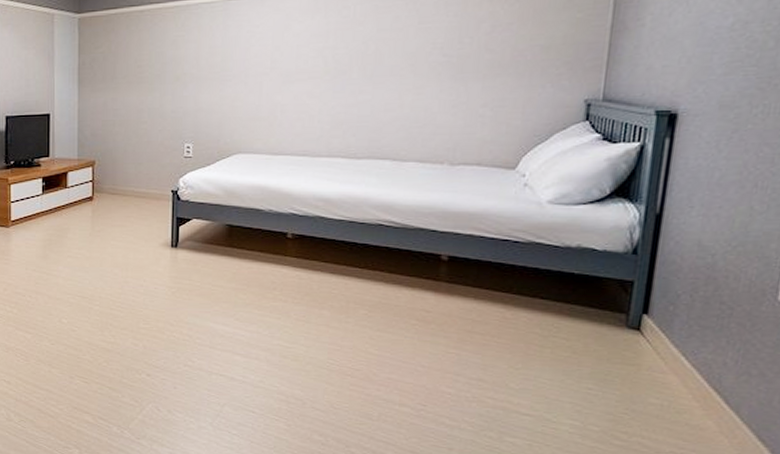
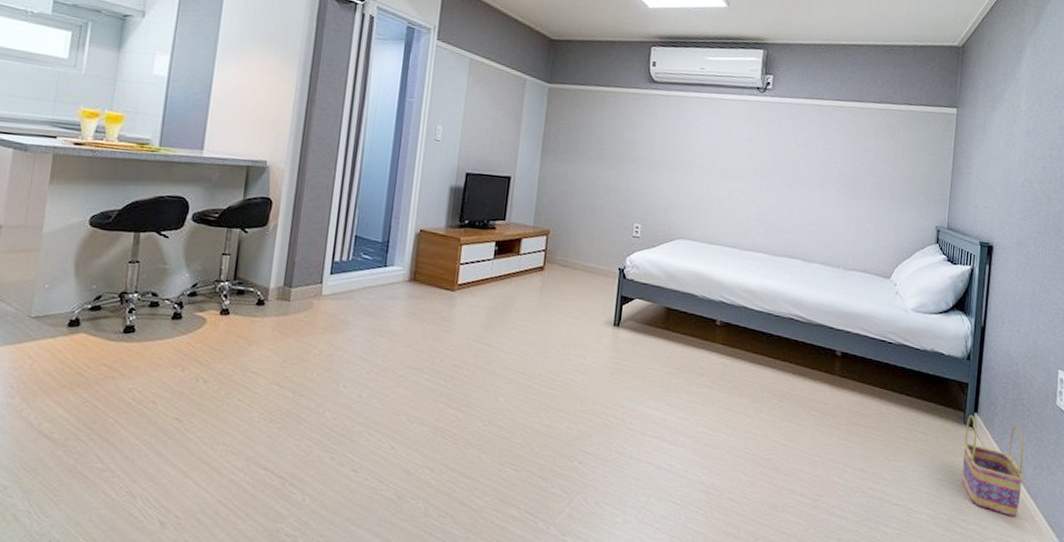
basket: none [622,317,722,430] -> present [962,415,1024,517]

